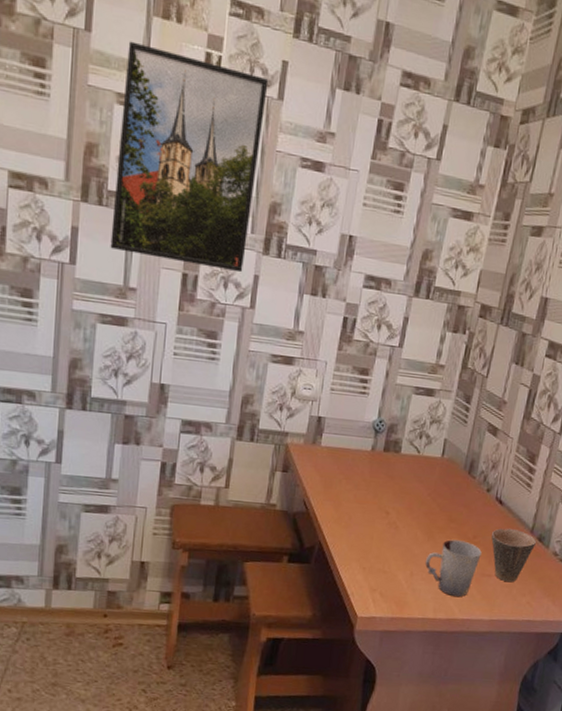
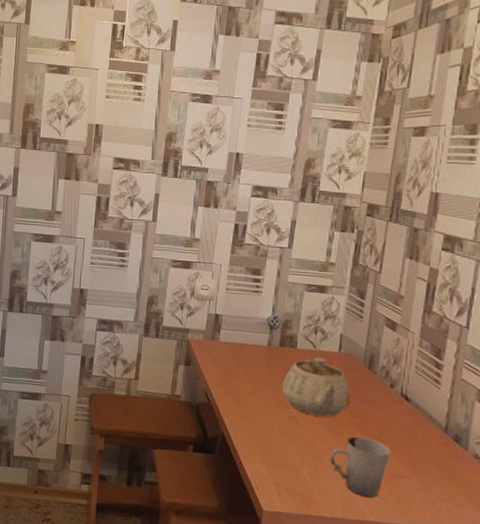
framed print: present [110,41,269,273] -> none [42,26,163,193]
teapot: none [383,463,450,522] -> present [282,357,351,417]
cup: present [491,528,537,583] -> none [400,426,453,486]

